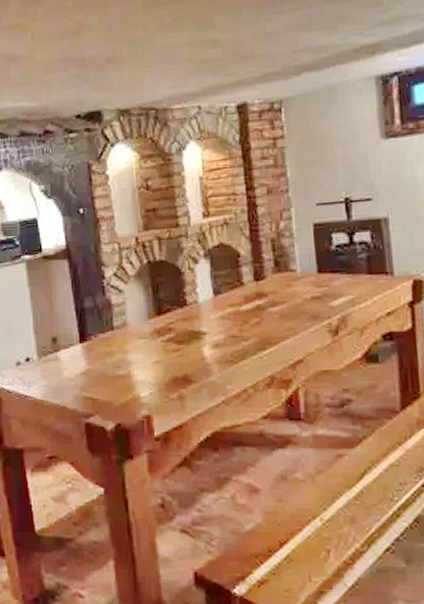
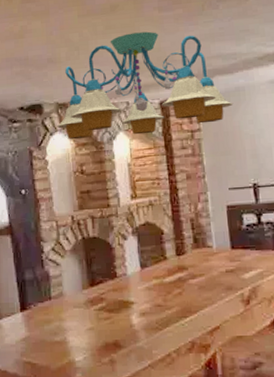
chandelier: none [117,22,324,151] -> present [56,31,234,140]

